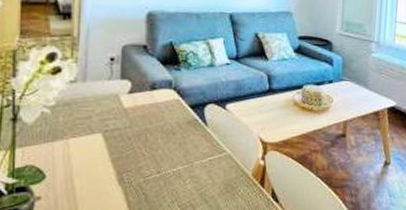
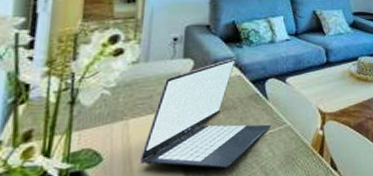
laptop: none [80,81,211,192] -> present [139,58,272,168]

